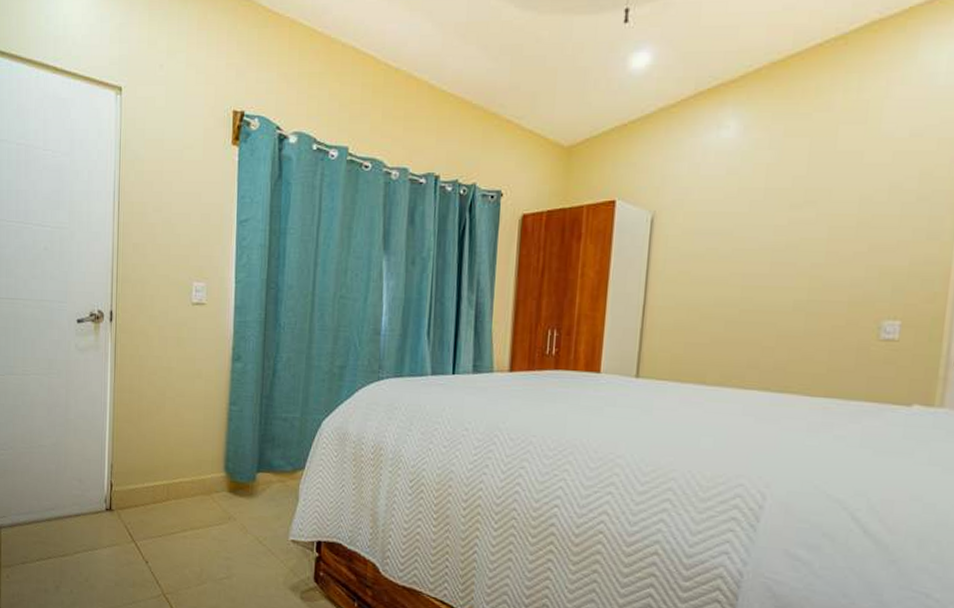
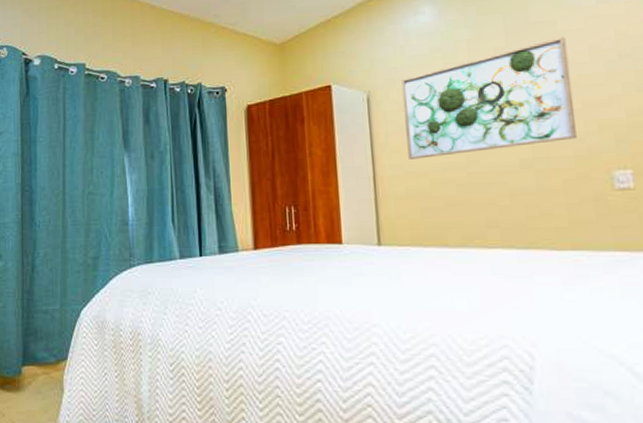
wall art: none [683,171,869,291] -> present [401,37,577,159]

